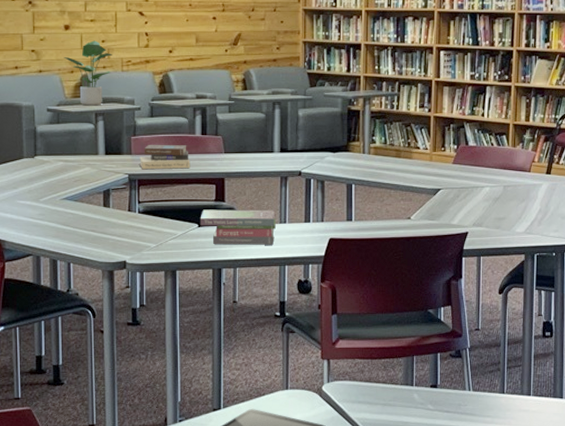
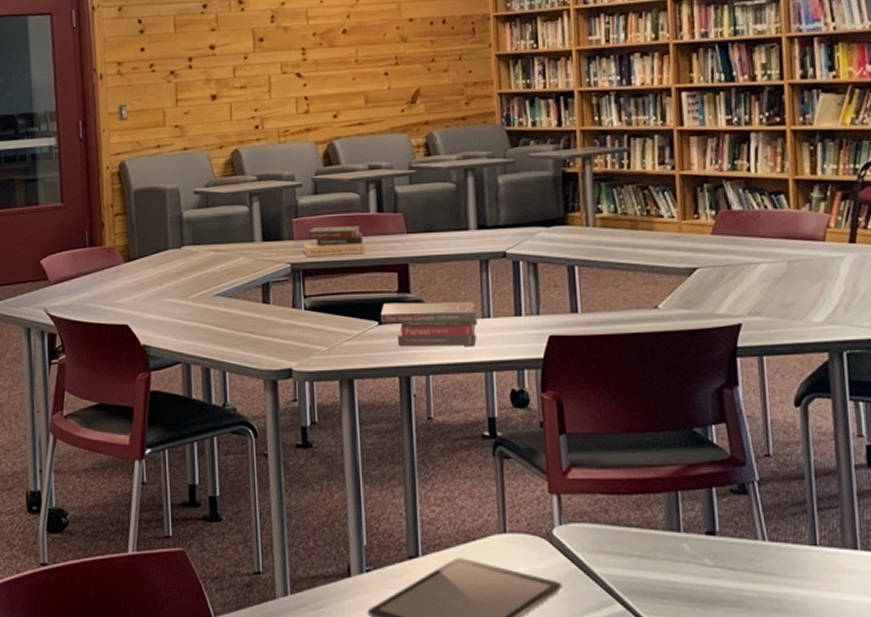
potted plant: present [64,40,112,106] -> none [211,109,267,185]

